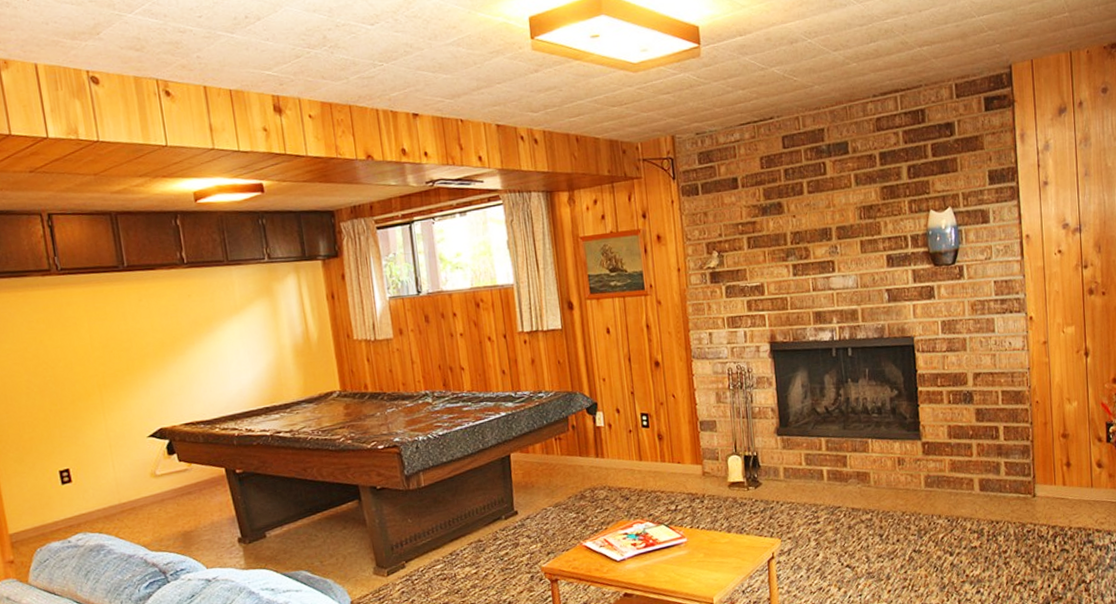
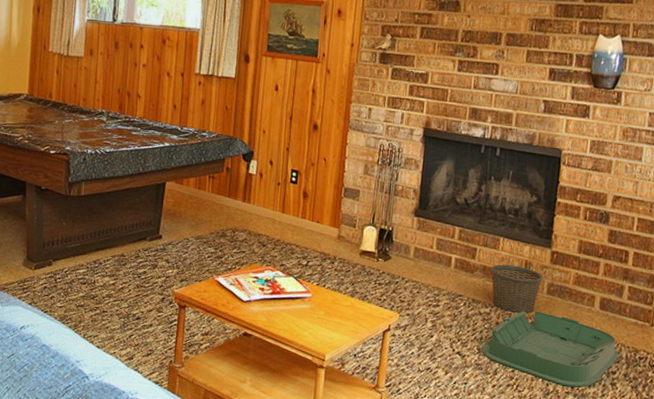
basket: none [864,464,919,513] -> present [490,264,543,313]
dog bed: none [870,506,1006,576] -> present [482,311,618,388]

